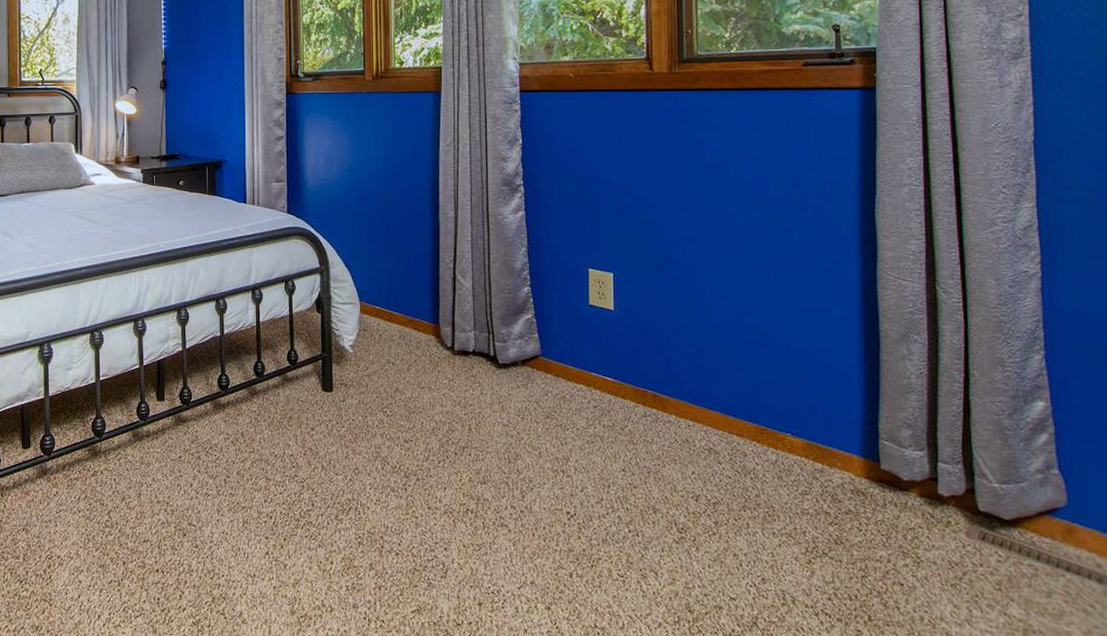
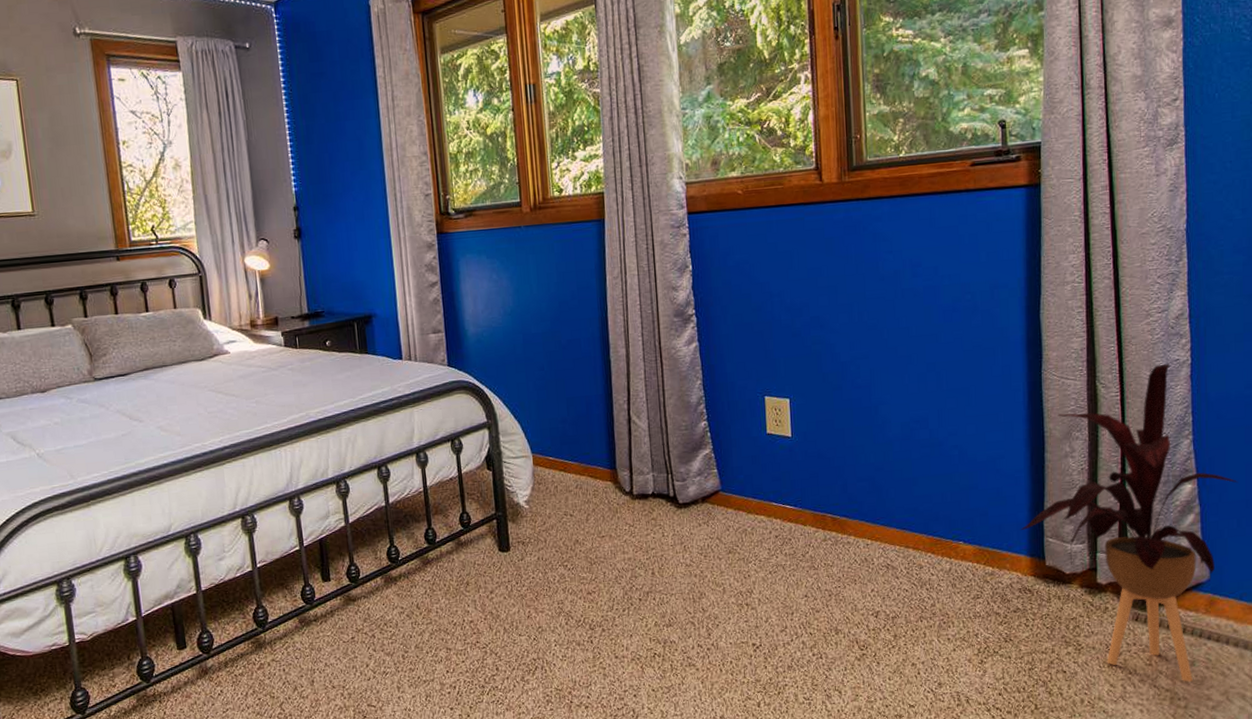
house plant: none [853,274,1098,614] -> present [1020,363,1238,682]

